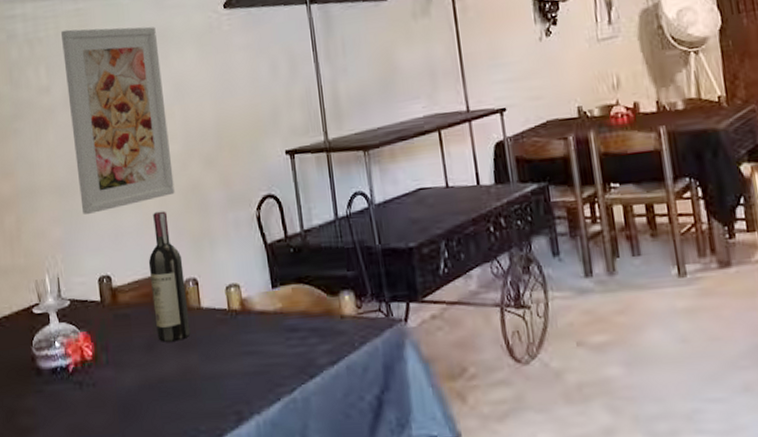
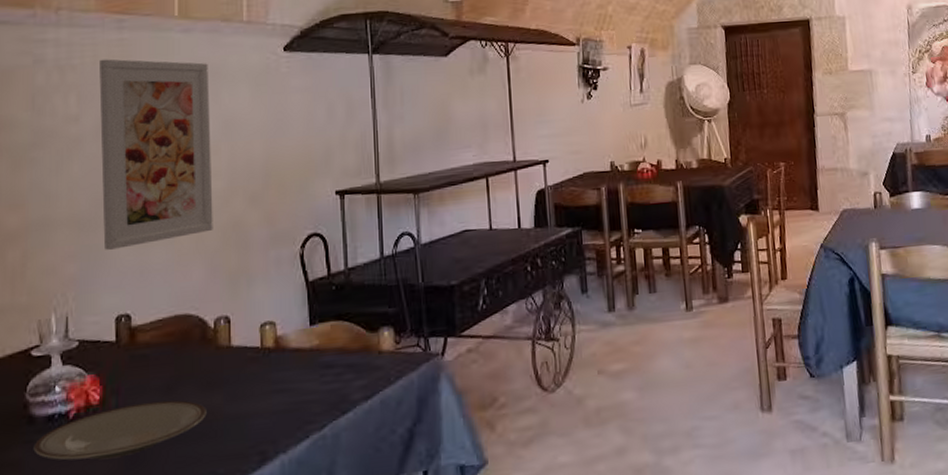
plate: none [43,358,185,411] -> present [33,400,207,460]
wine bottle: present [148,211,191,342] -> none [176,247,217,383]

